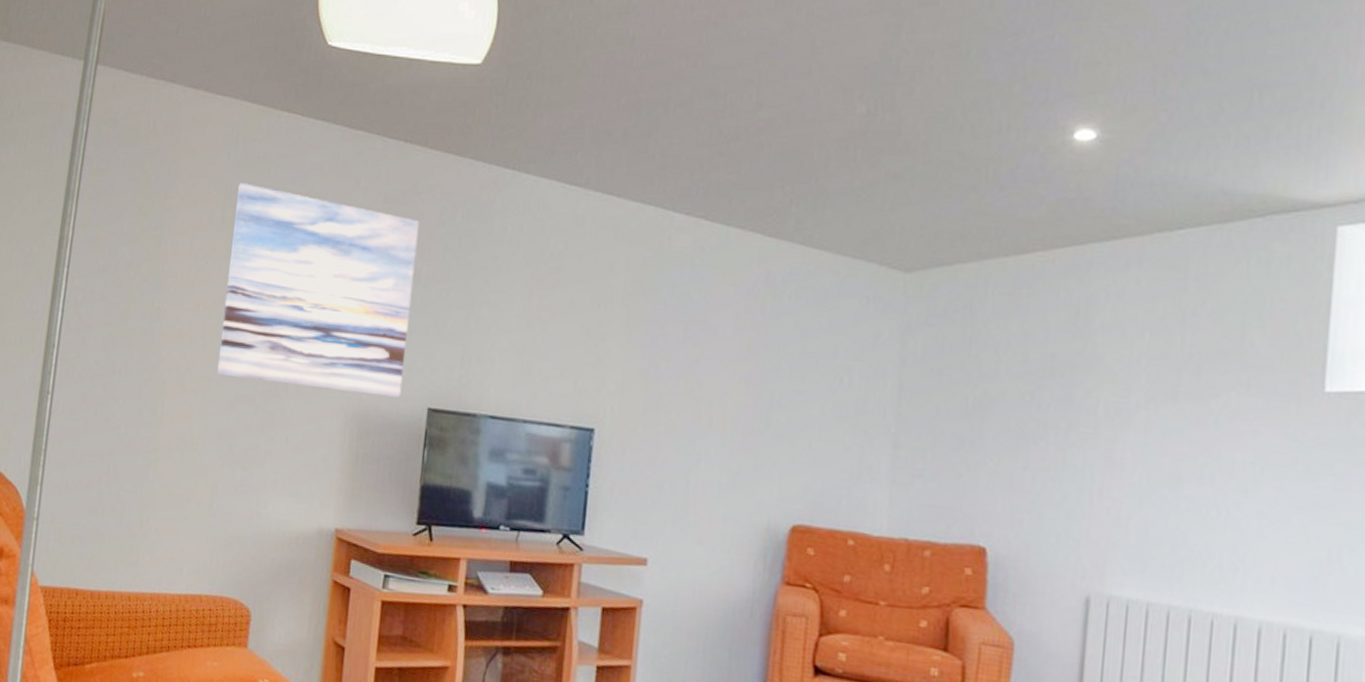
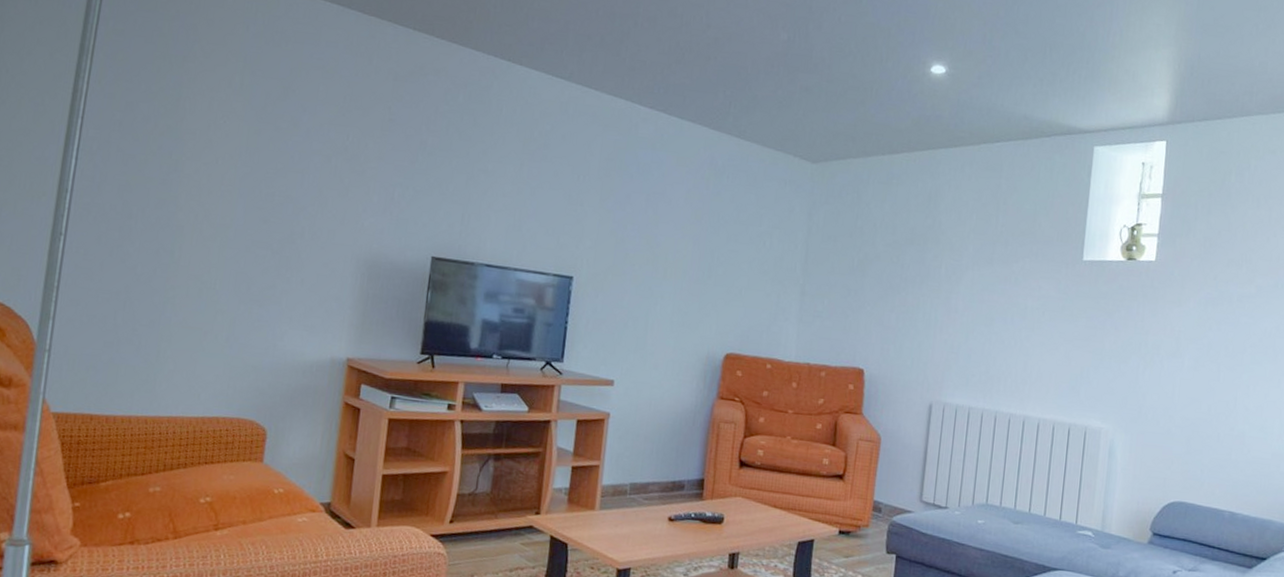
wall art: present [217,183,420,397] -> none [234,53,426,247]

